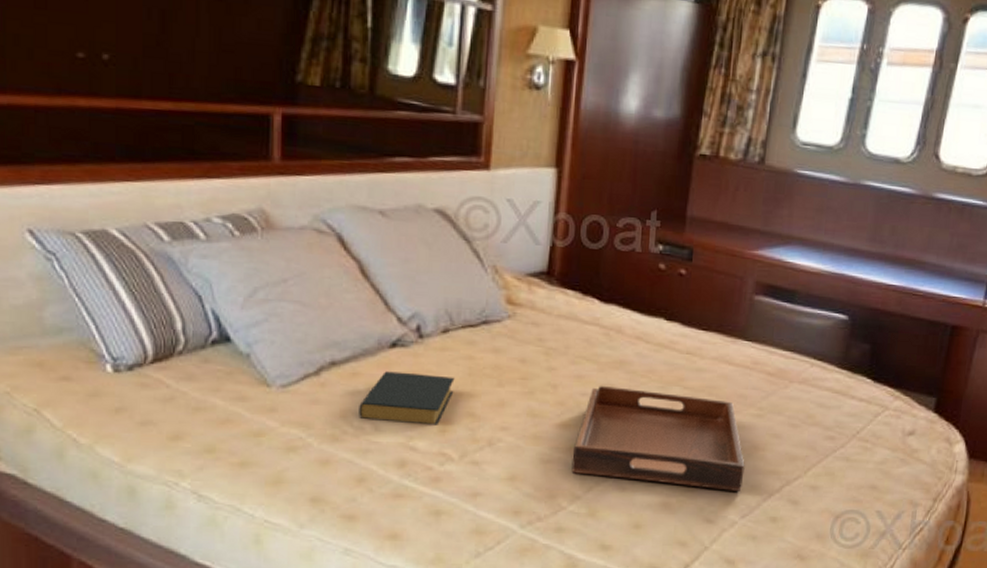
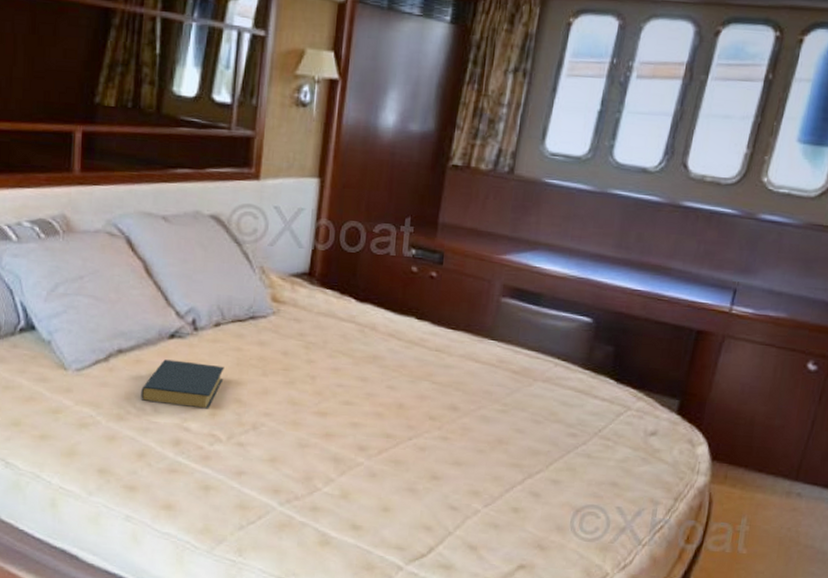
serving tray: present [571,385,745,491] -> none [327,377,489,482]

